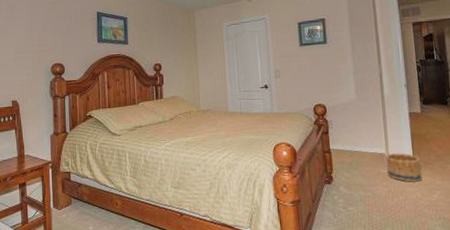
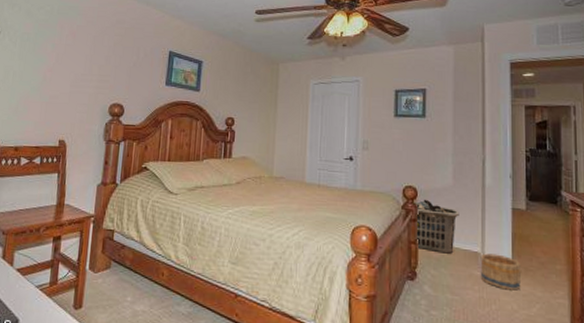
clothes hamper: none [325,113,364,158] -> present [415,199,459,254]

